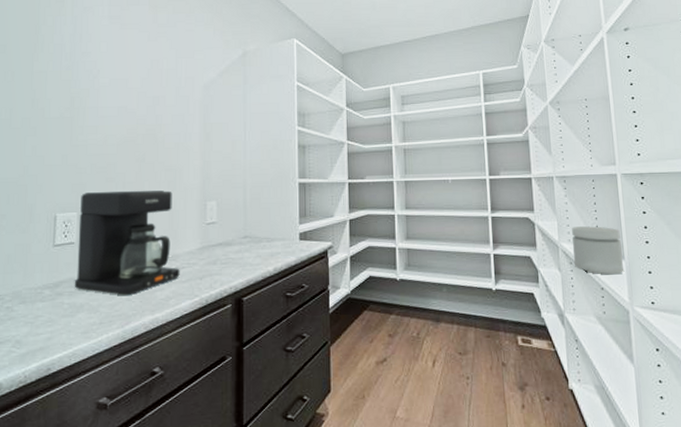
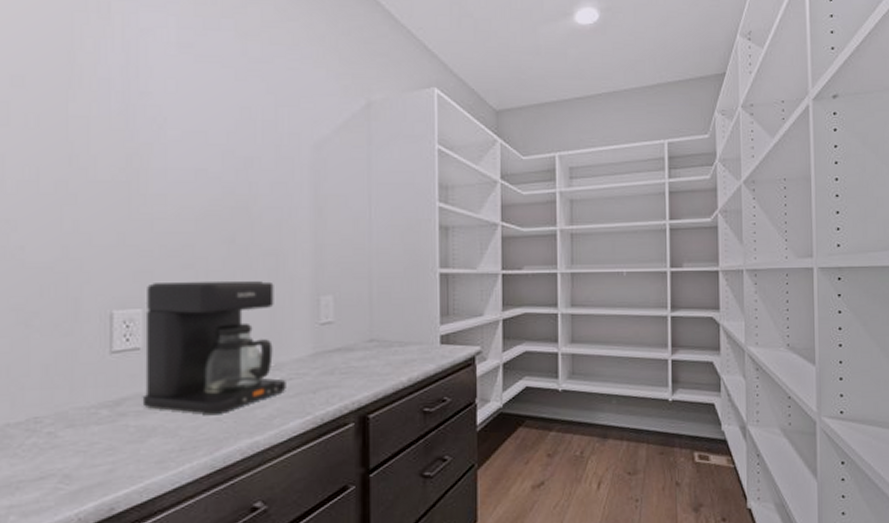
jar: present [572,226,623,275] -> none [760,327,813,382]

